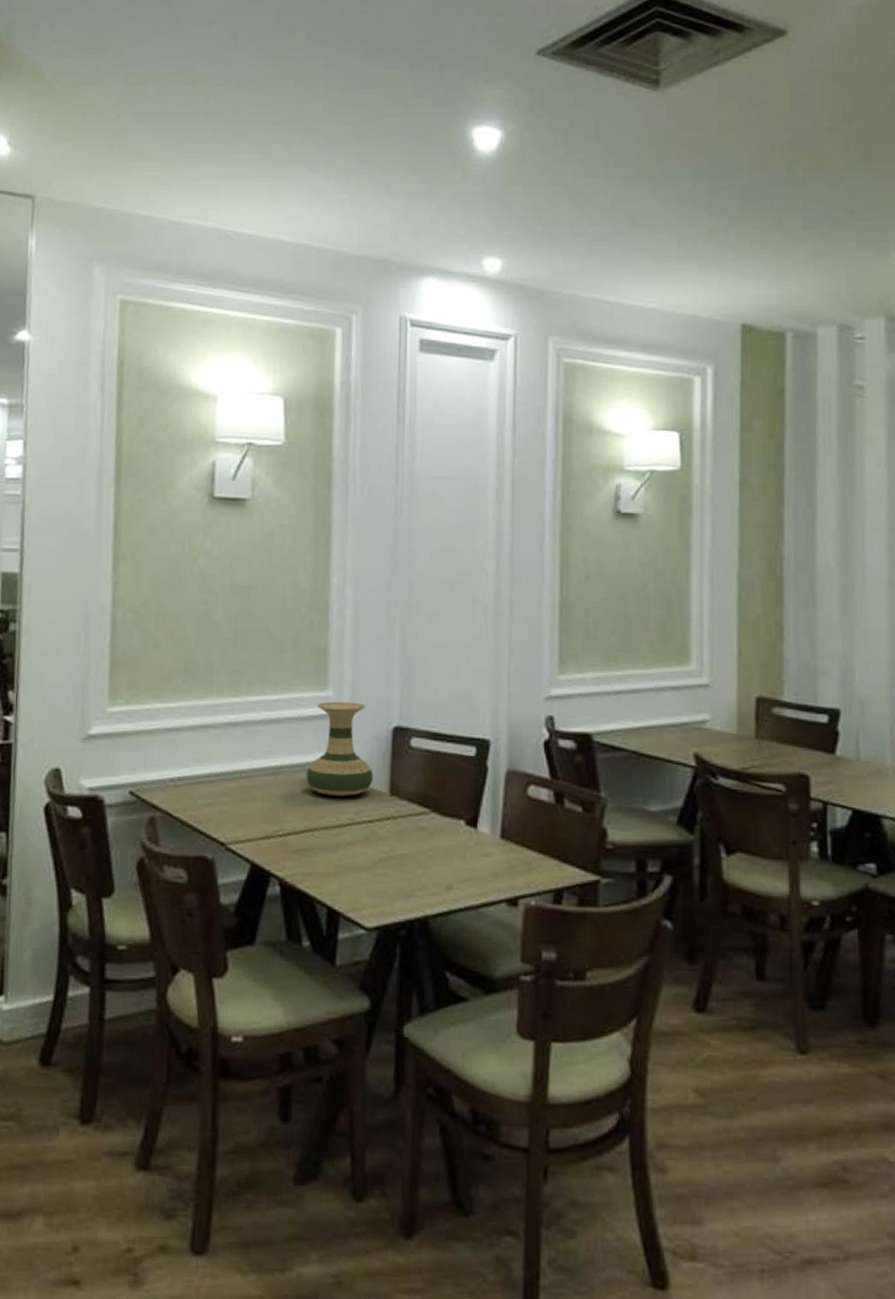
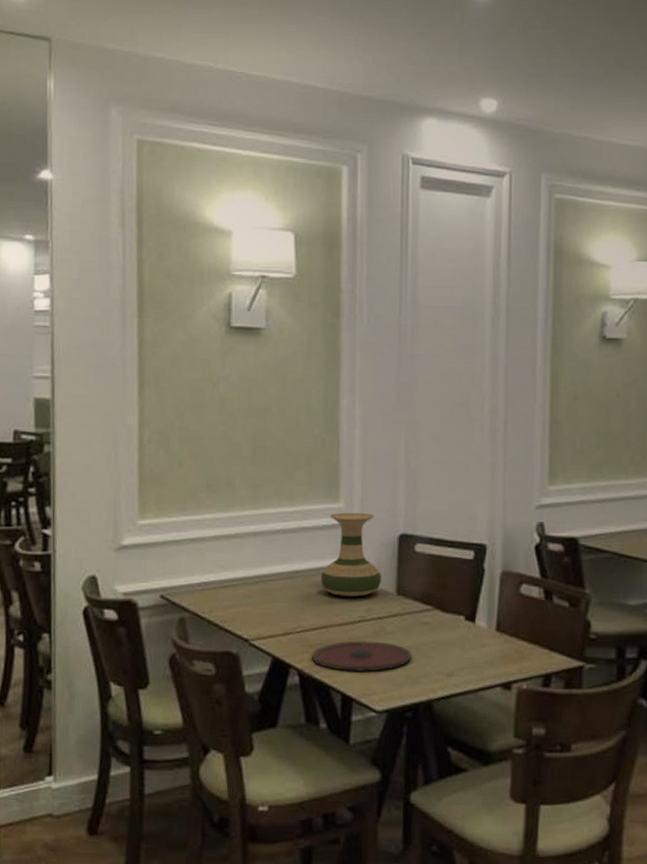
plate: none [294,845,405,882] -> present [311,640,411,672]

